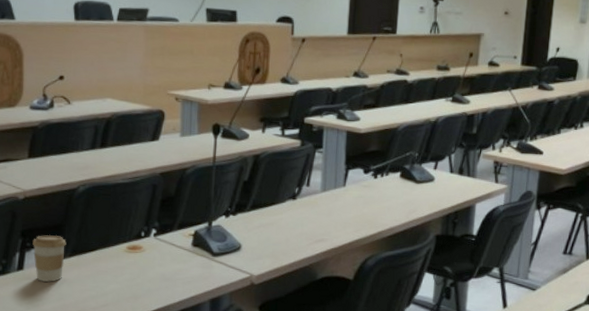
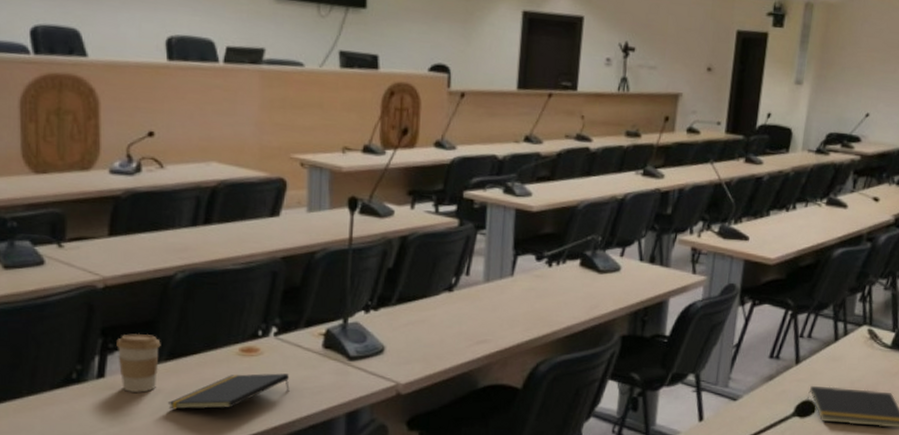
notepad: none [71,266,166,296] -> present [168,373,290,410]

